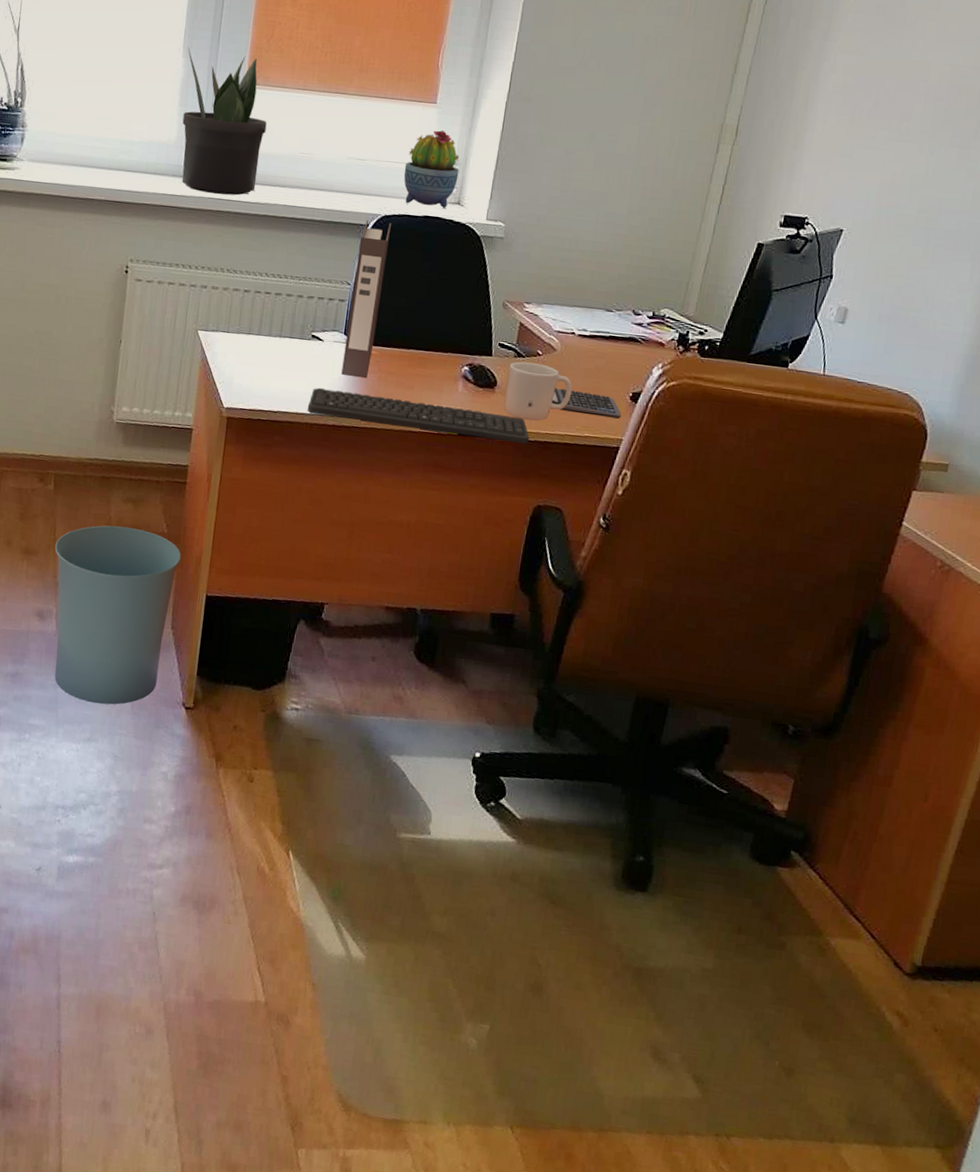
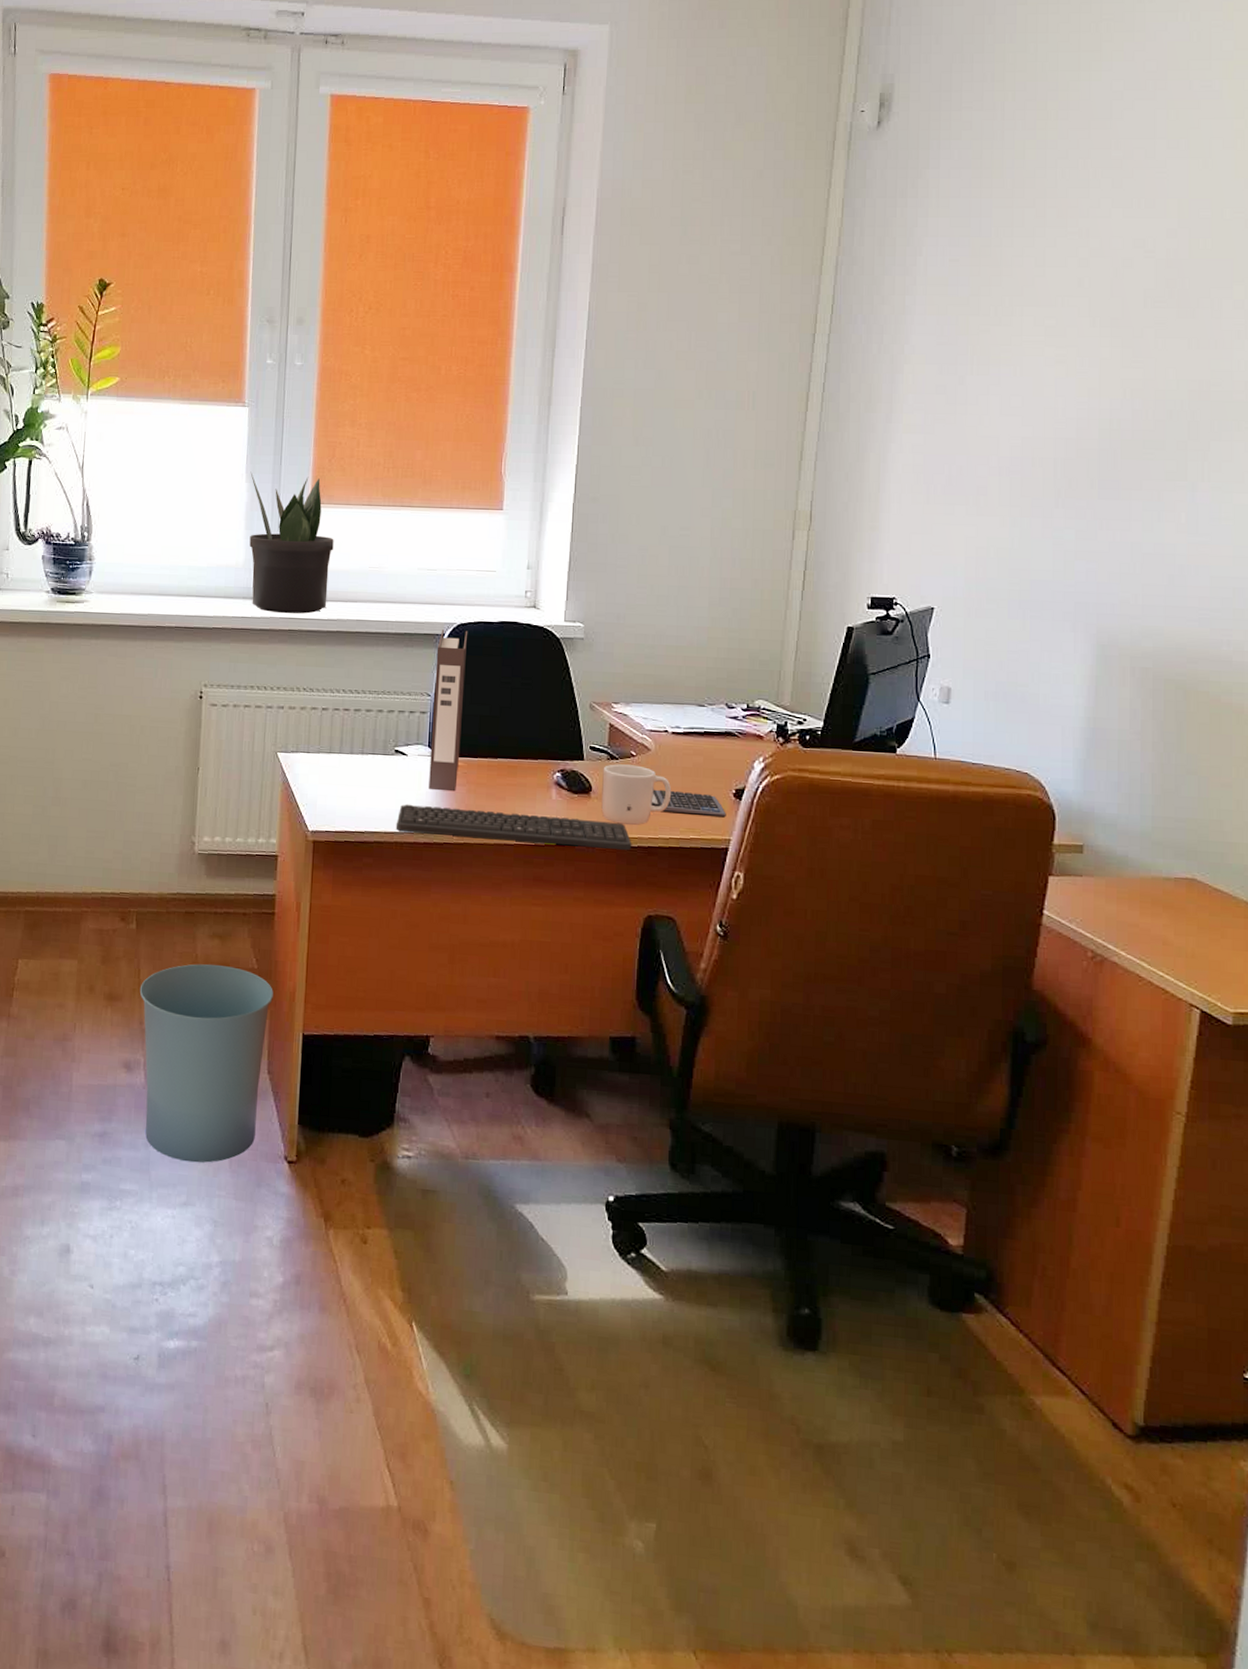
potted cactus: present [404,130,460,209] -> none [476,536,532,613]

